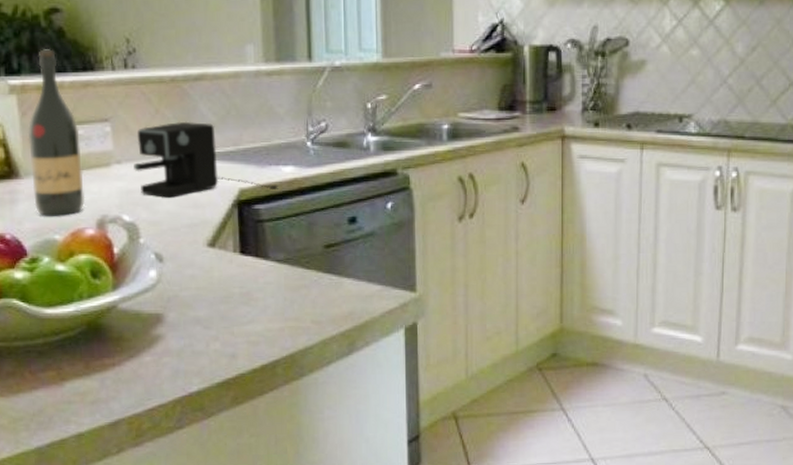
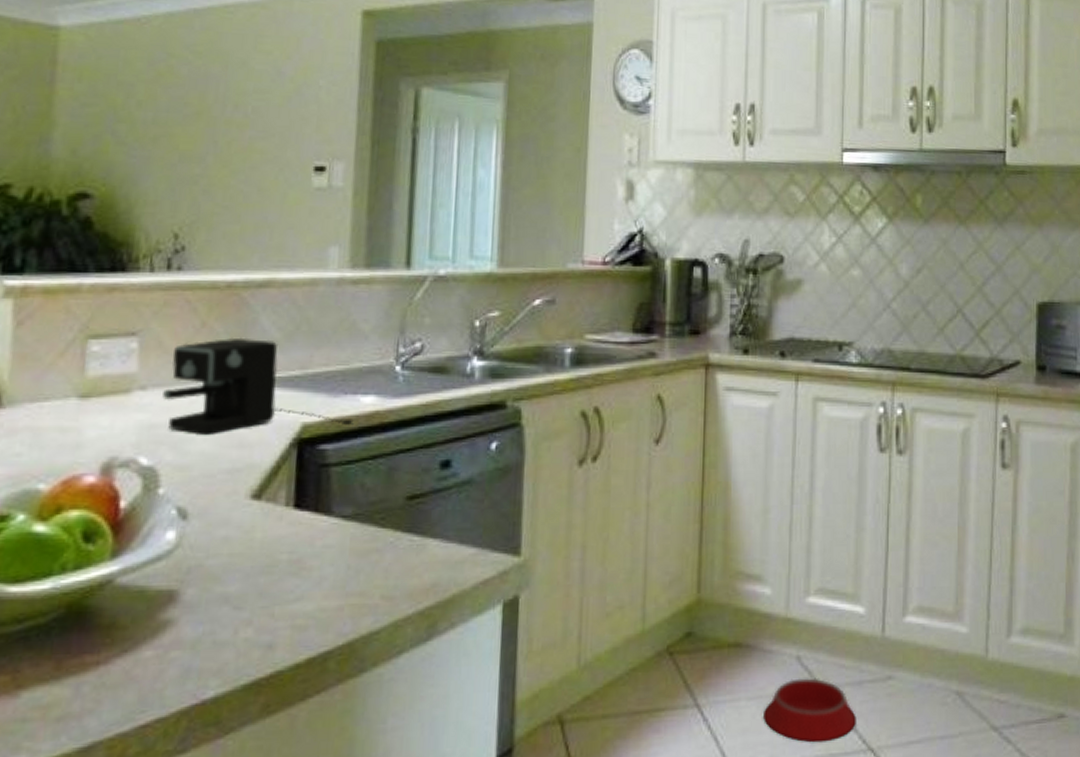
wine bottle: present [28,49,86,215] -> none [15,243,95,457]
pet bowl: none [617,391,695,441] -> present [764,678,856,743]

